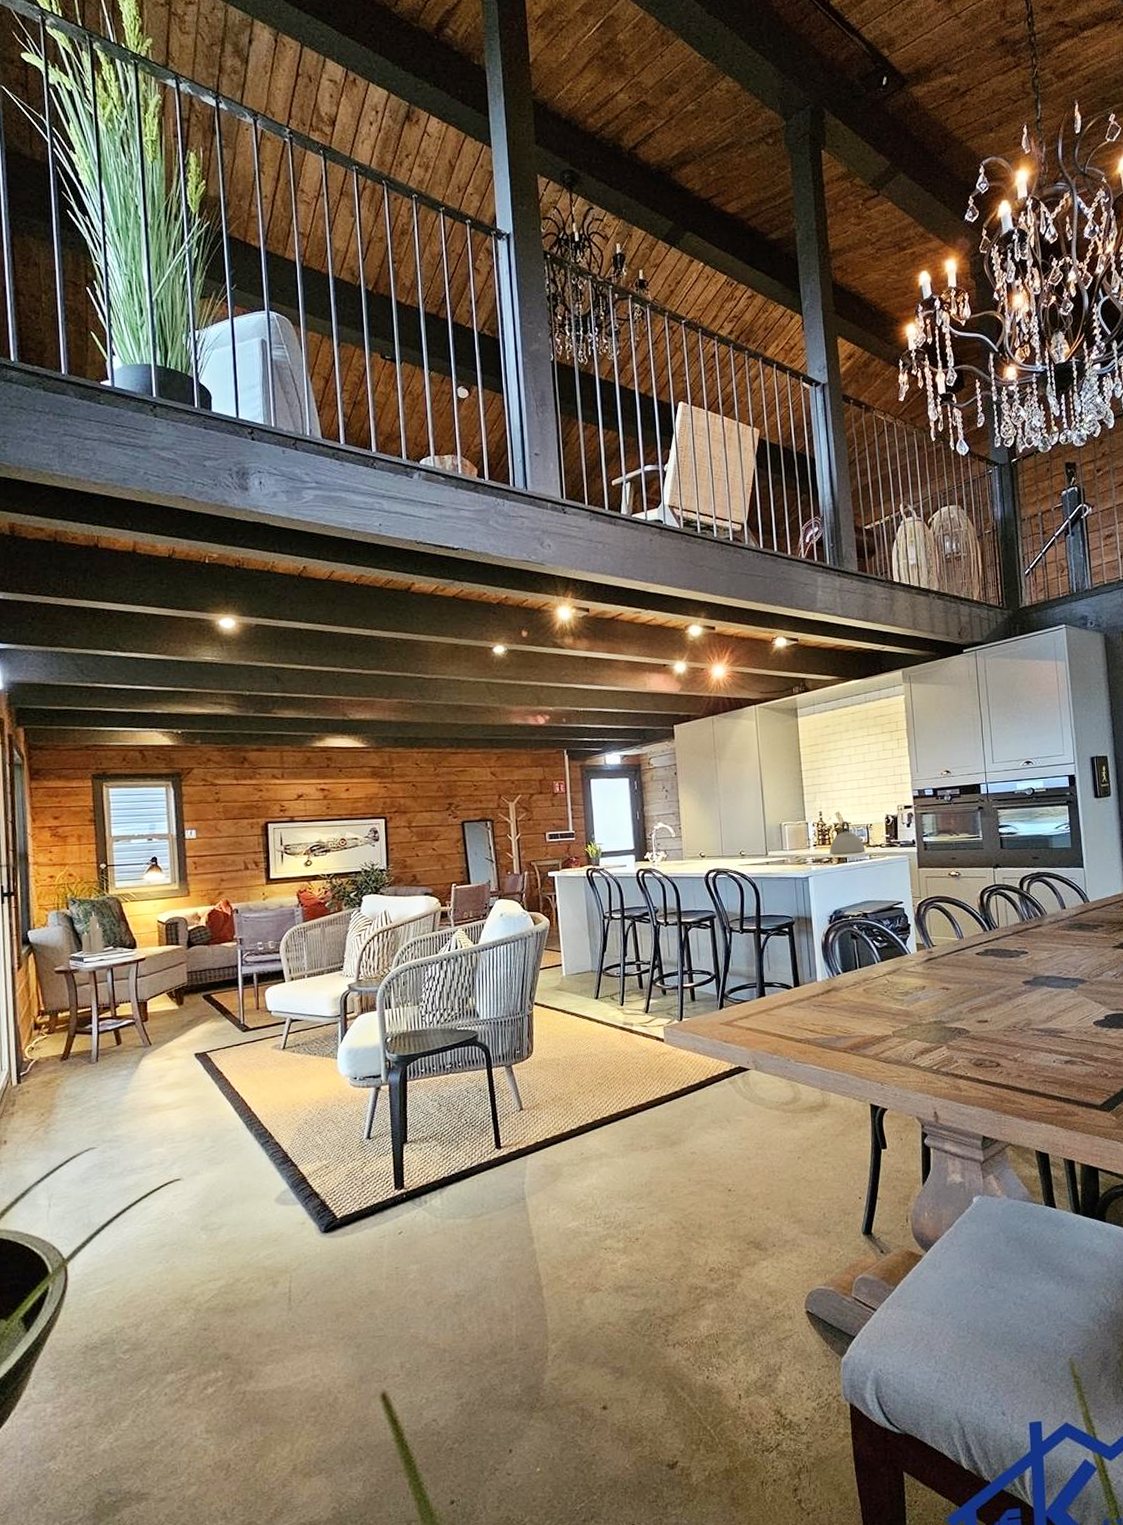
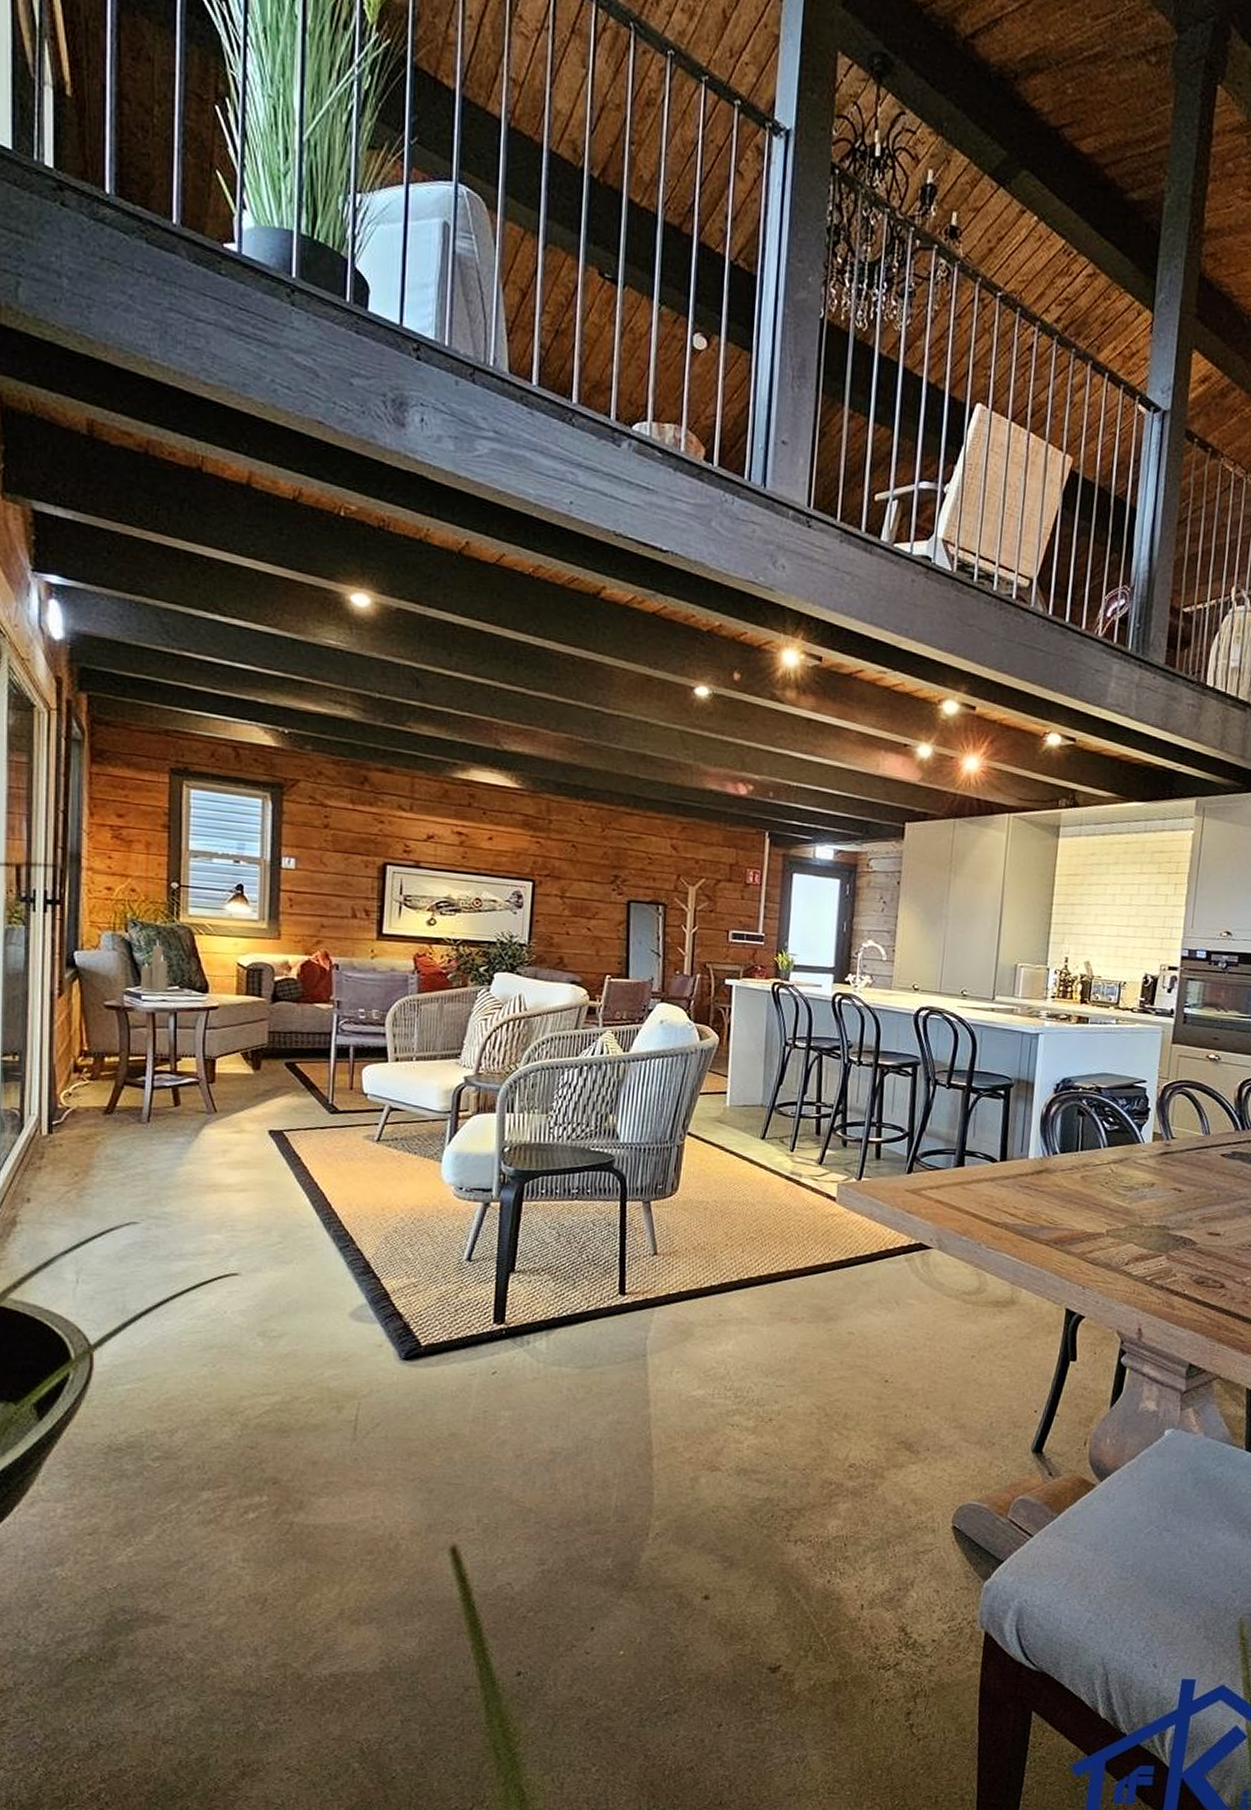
kettle: present [829,821,866,854] -> none [1068,973,1113,1015]

